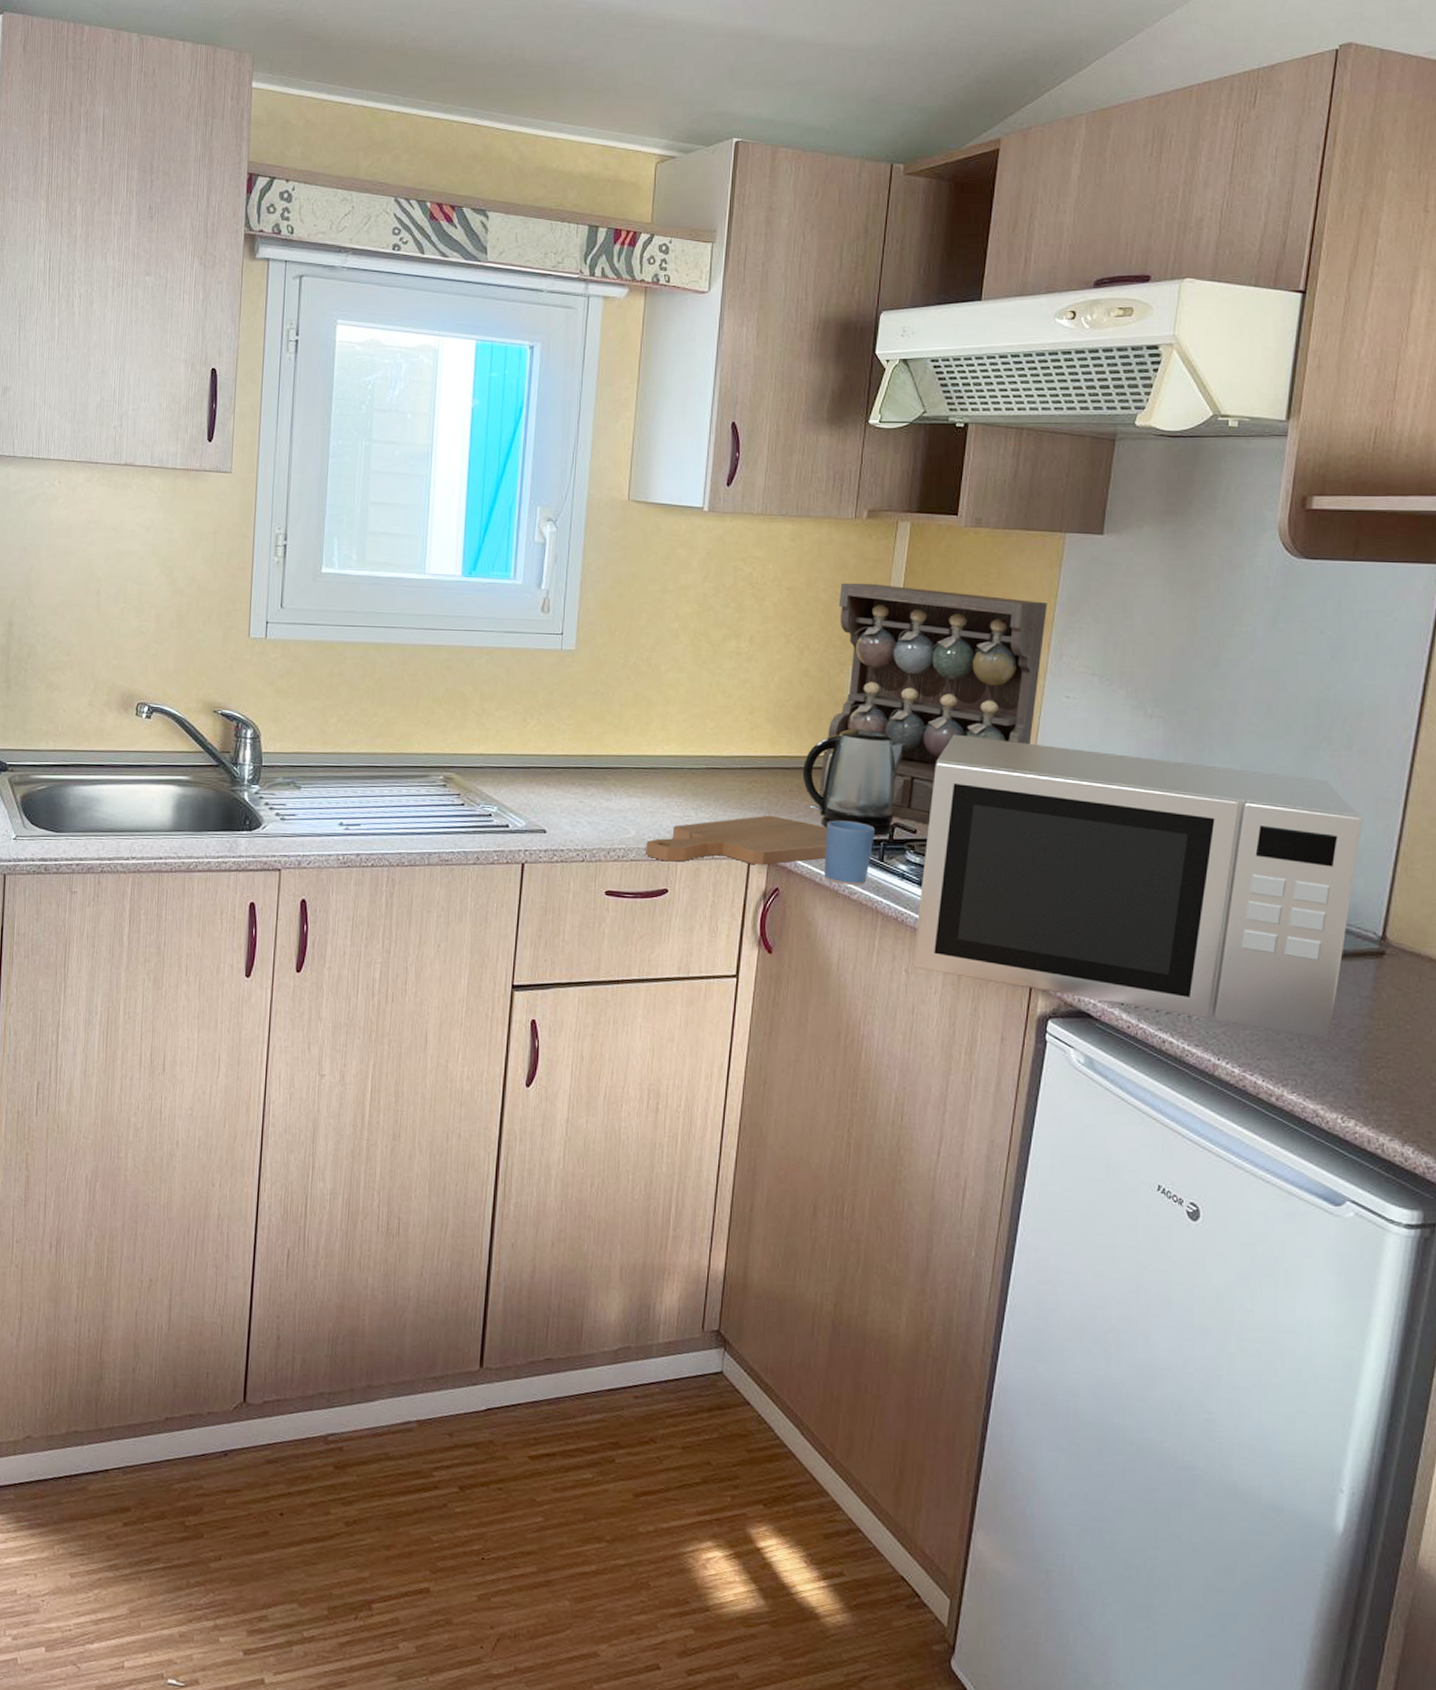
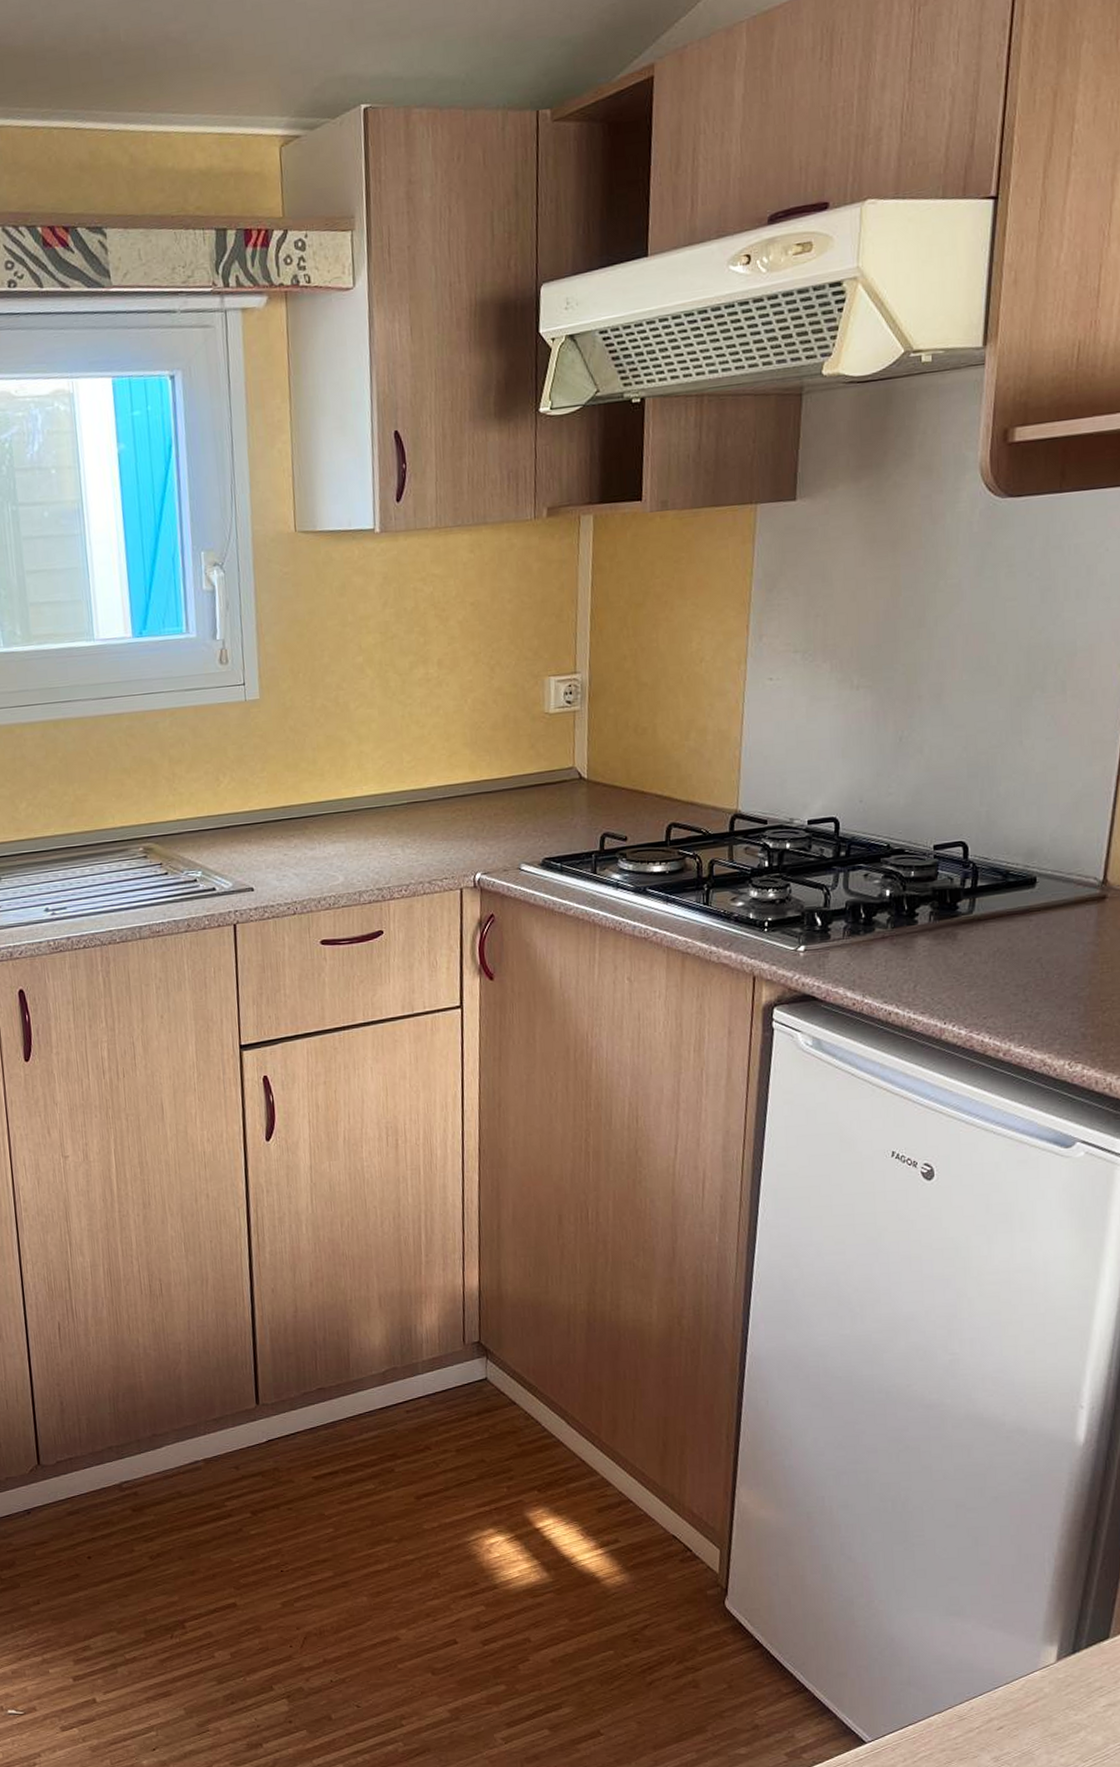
cutting board: present [646,815,827,866] -> none [355,842,539,903]
kettle: present [803,728,904,836] -> none [506,740,607,849]
spice rack: present [819,582,1047,825] -> none [524,581,743,831]
mug: present [823,820,875,885] -> none [535,836,585,902]
microwave: present [912,734,1363,1041] -> none [634,729,1080,991]

